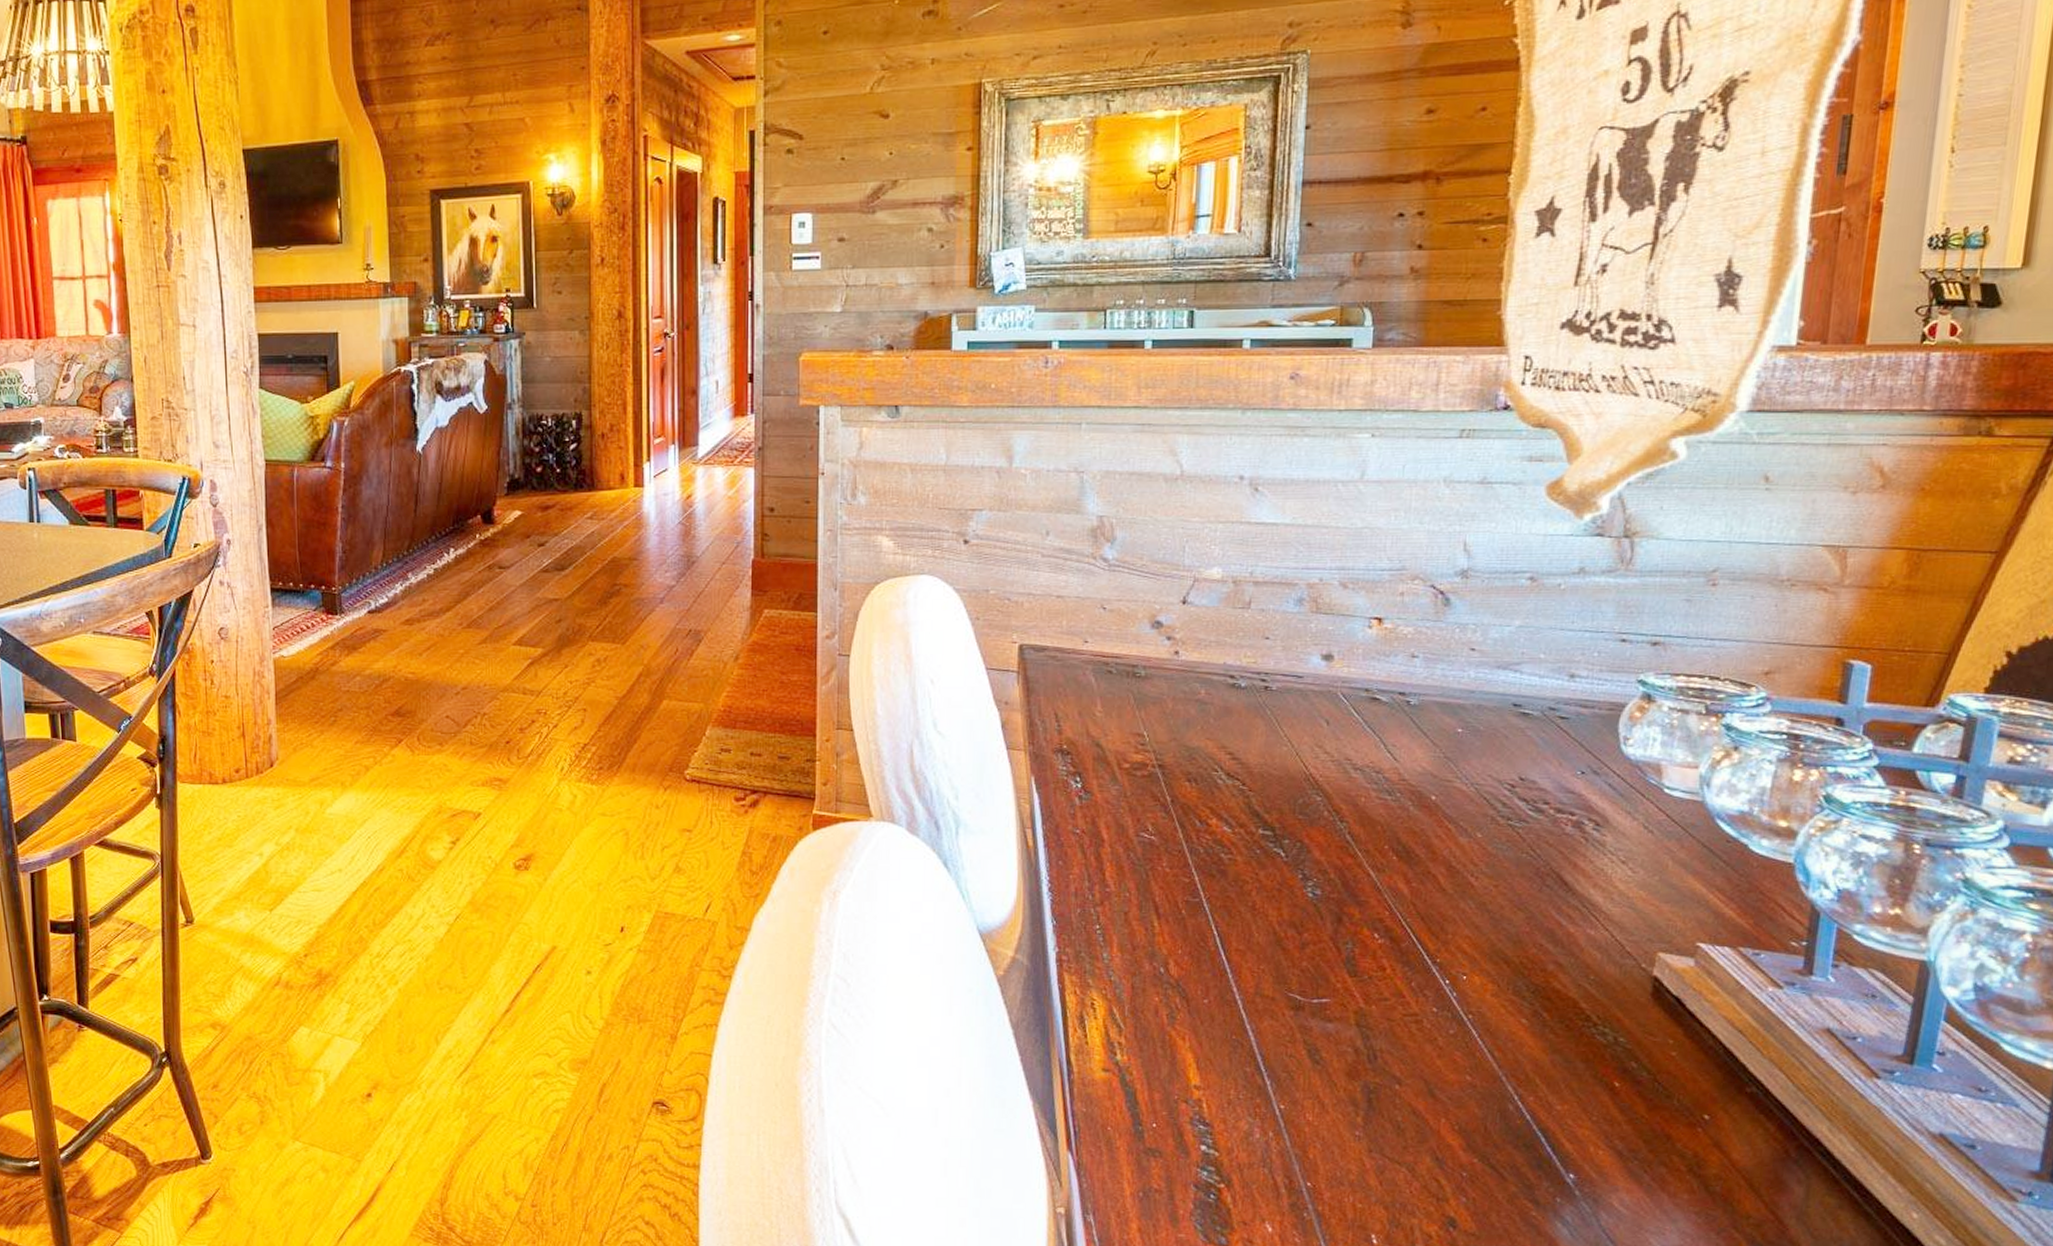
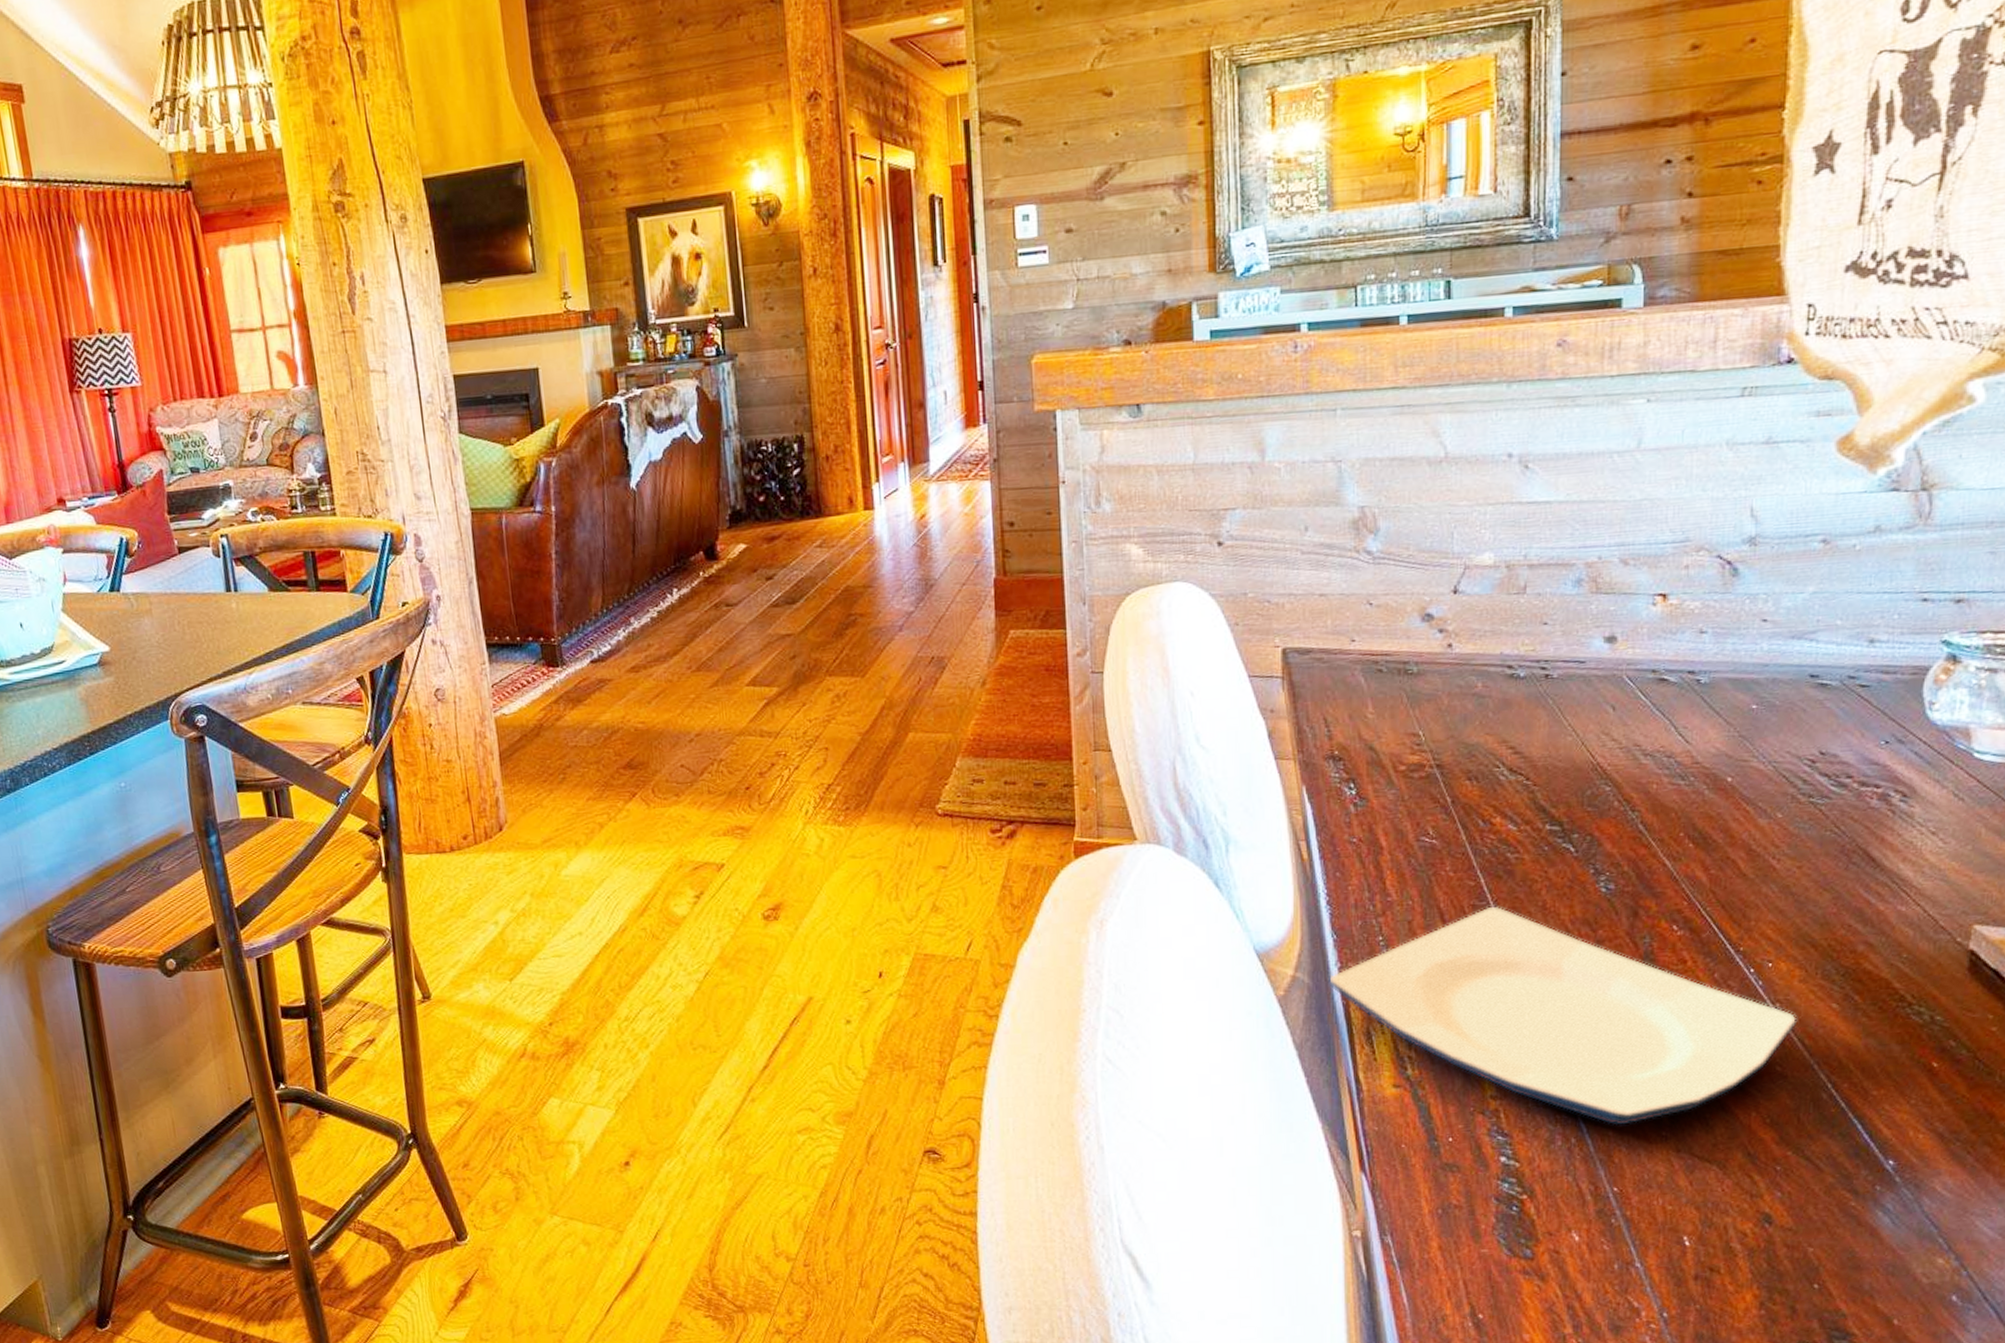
plate: none [1046,903,1489,1122] -> present [1329,906,1798,1125]

